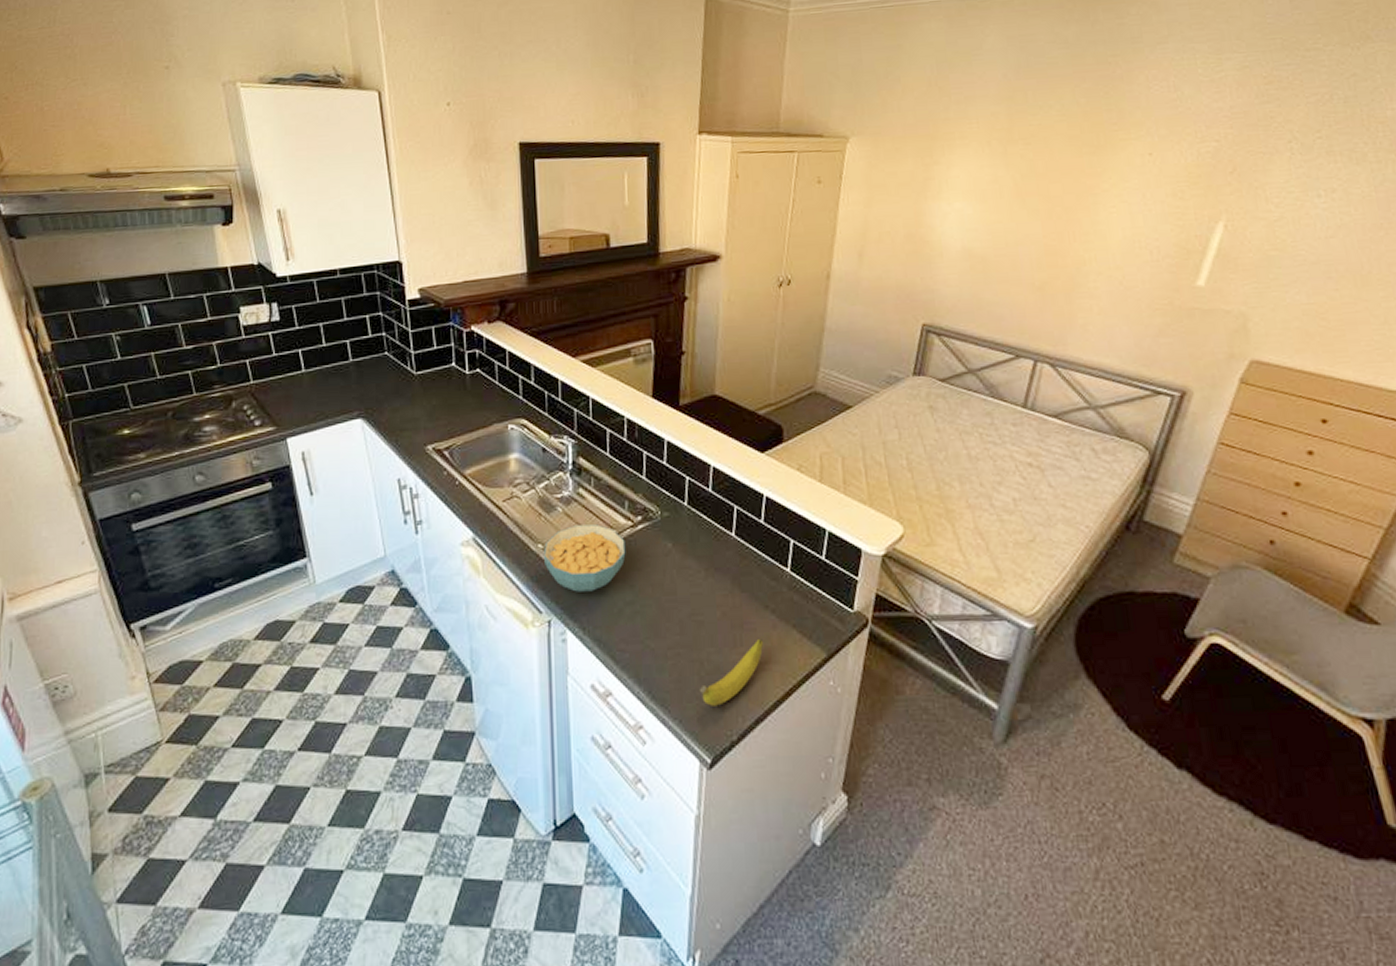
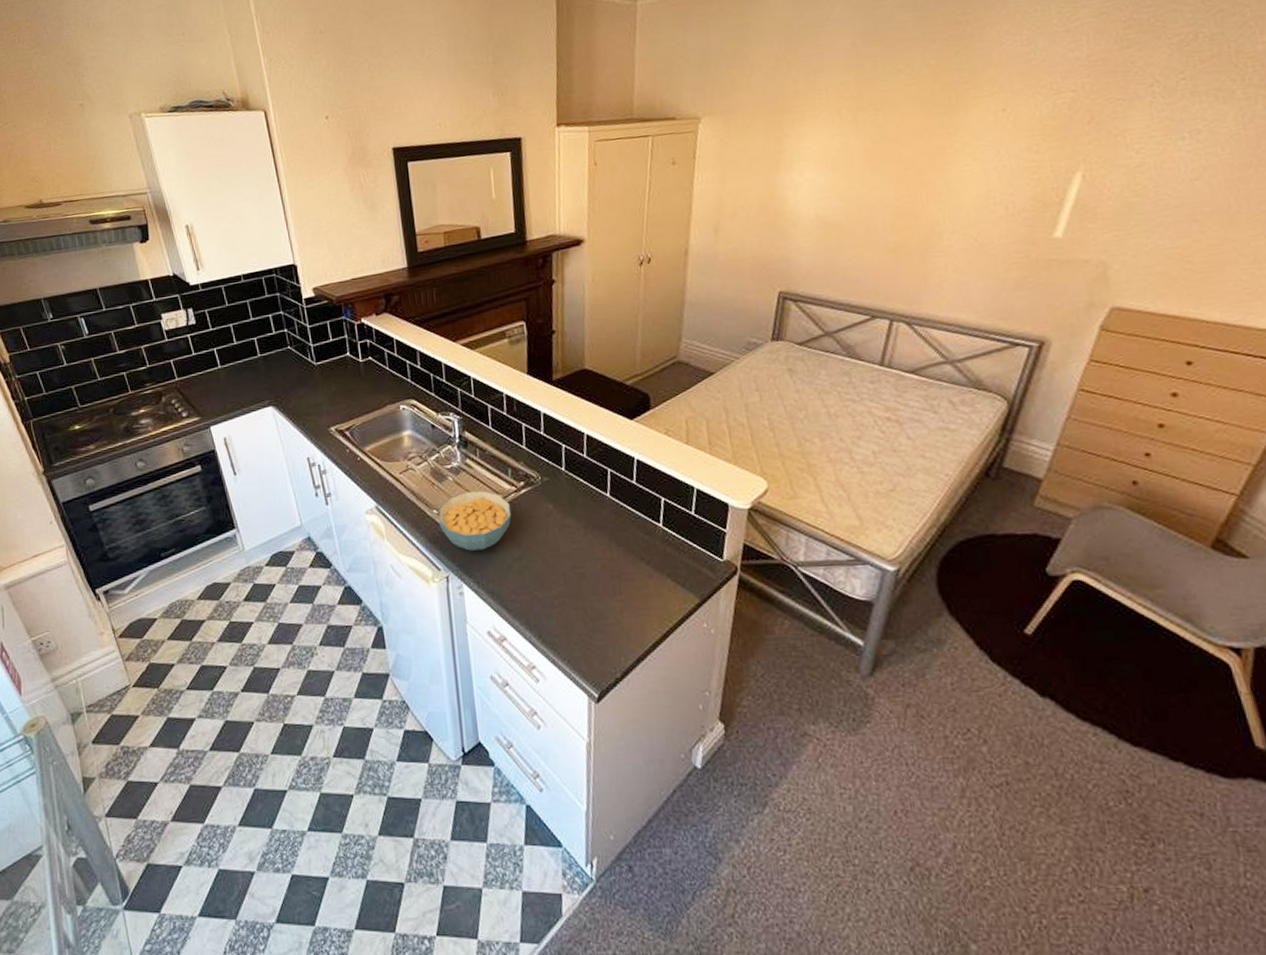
banana: present [699,639,764,706] -> none [584,588,641,648]

